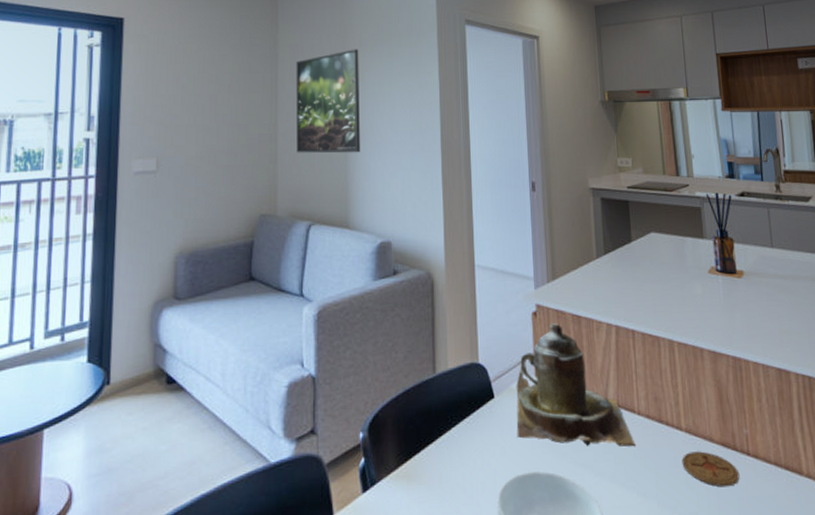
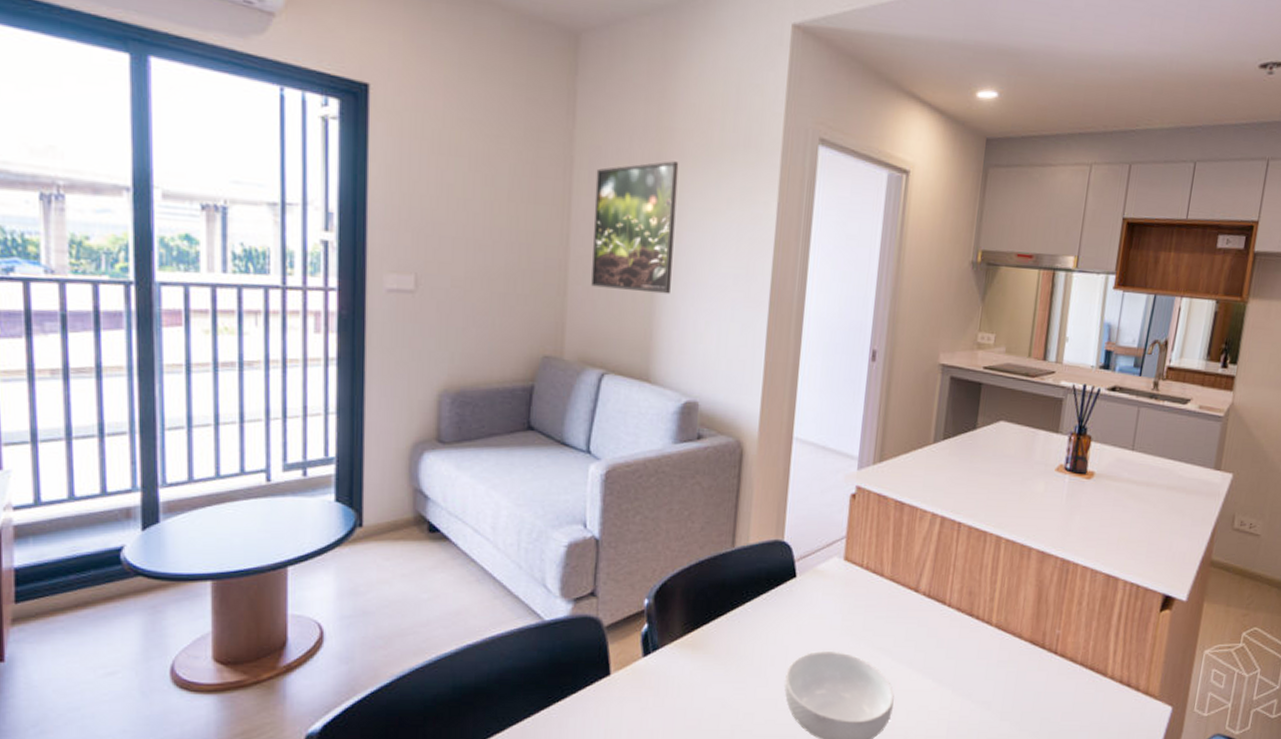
teapot: present [516,323,637,448] -> none [815,507,942,637]
coaster: present [682,451,740,487] -> none [985,646,1043,681]

